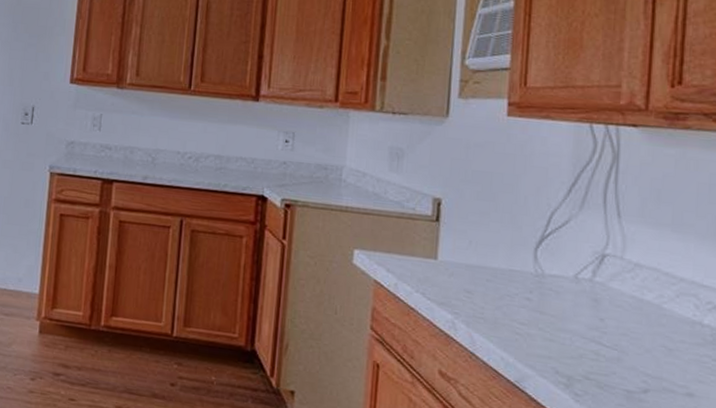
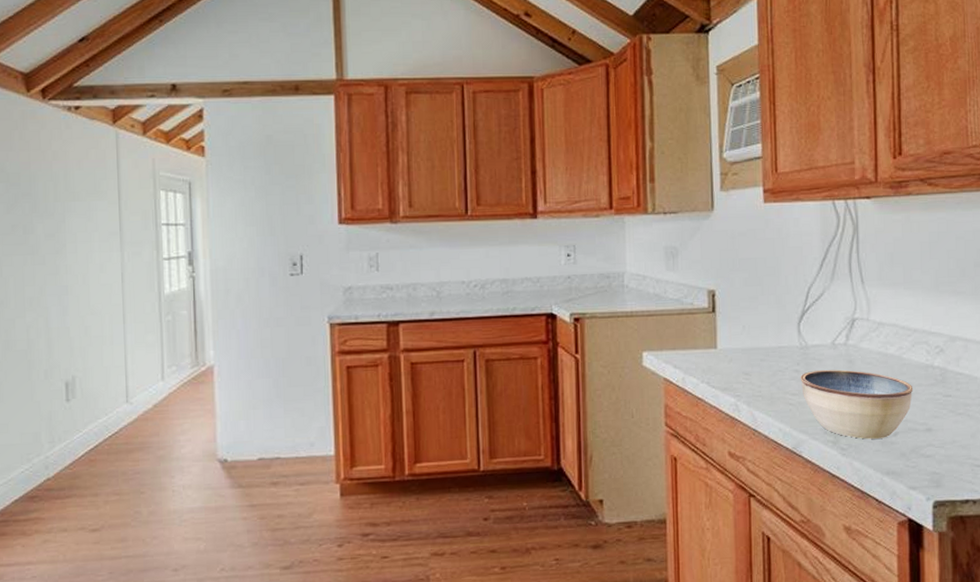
bowl: none [531,302,674,393] -> present [800,369,913,439]

